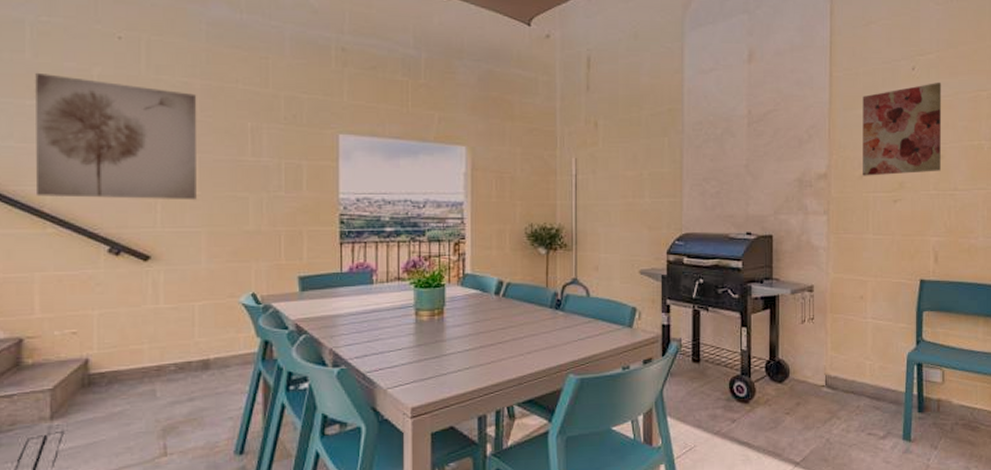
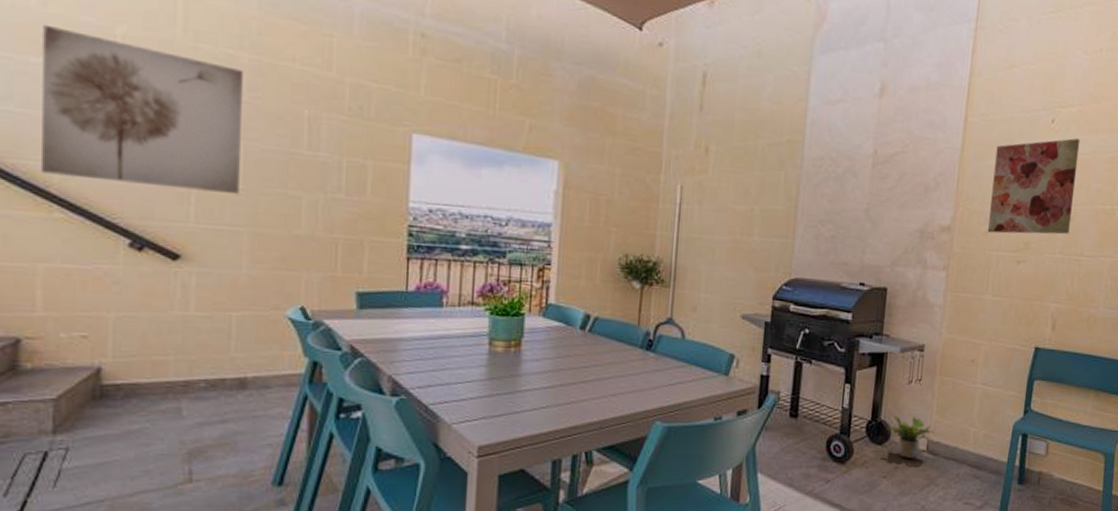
potted plant: none [786,353,831,395] -> present [887,414,935,459]

